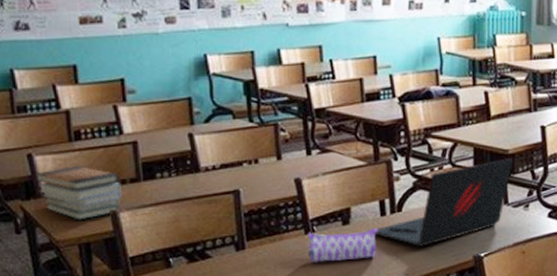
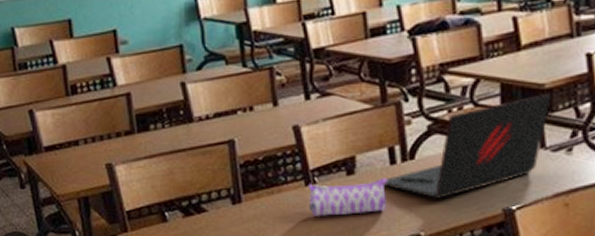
book stack: present [34,166,121,220] -> none [35,120,117,174]

